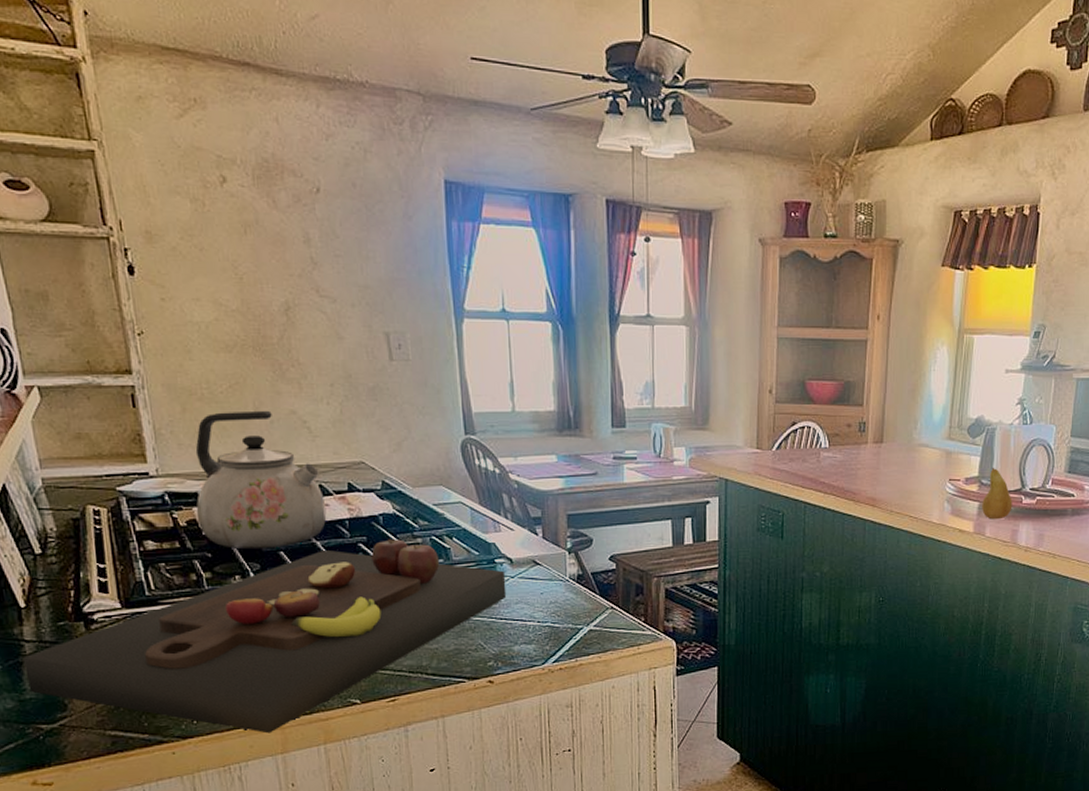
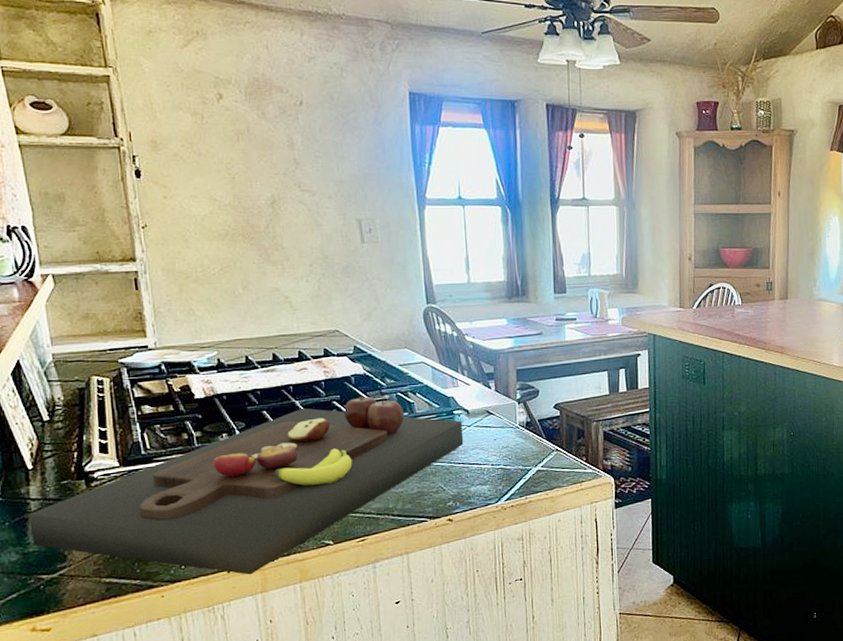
kettle: present [195,410,327,550] -> none [189,288,305,411]

